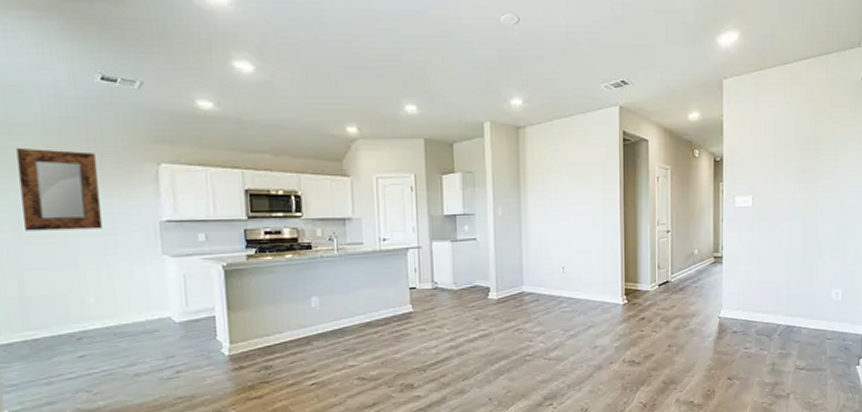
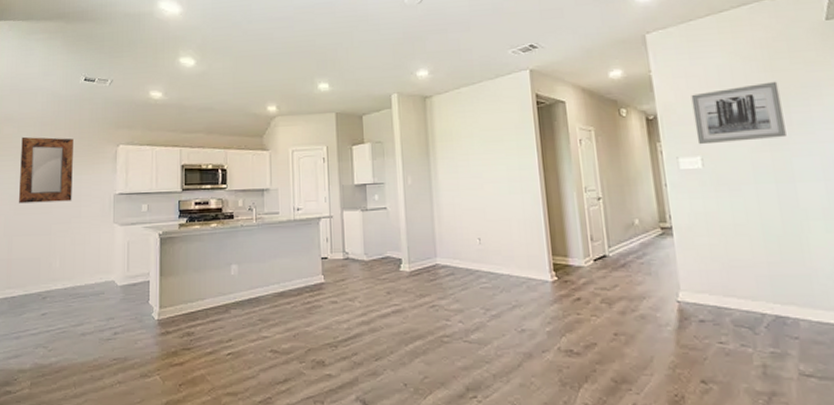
wall art: none [751,132,818,186] -> present [691,81,786,145]

